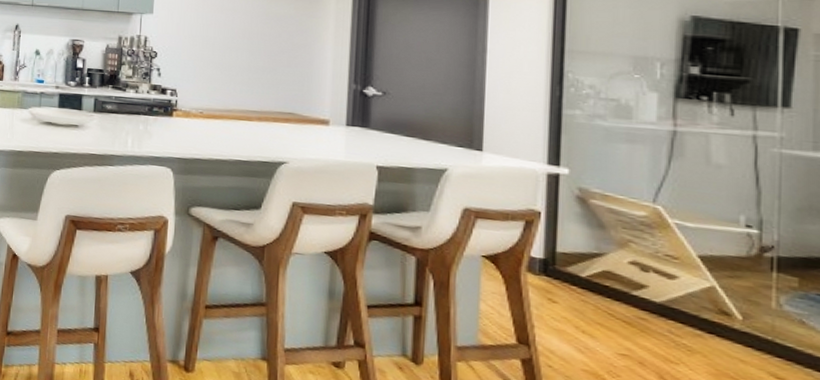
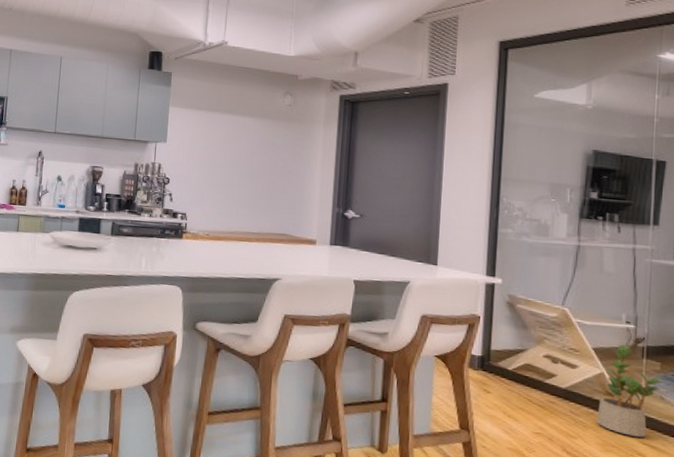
potted plant: none [707,252,806,370] -> present [597,344,665,438]

